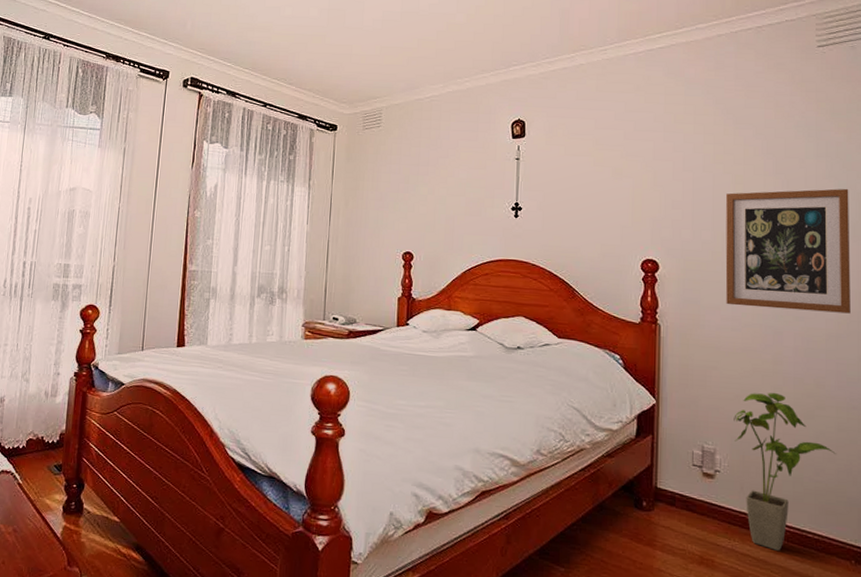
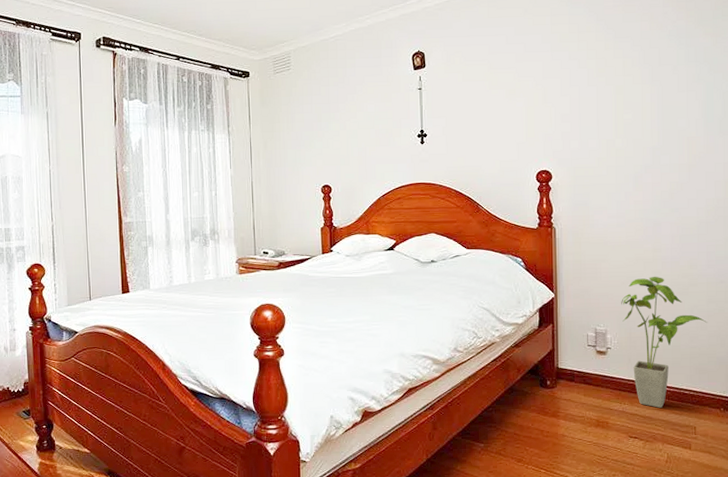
wall art: present [725,188,851,314] -> none [609,89,718,204]

